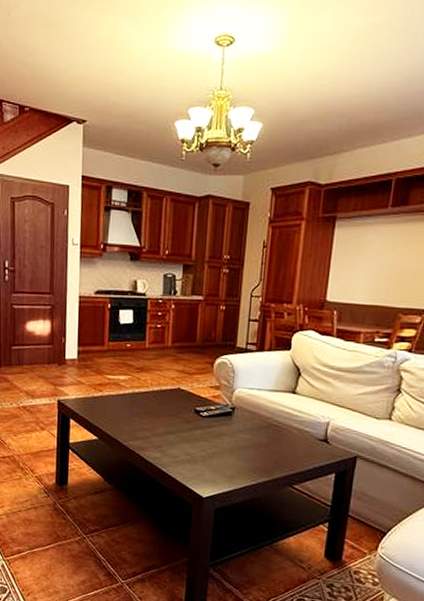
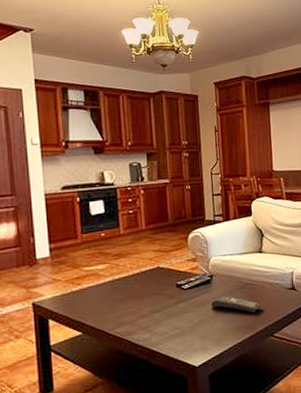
remote control: none [228,431,285,457] -> present [211,295,262,313]

